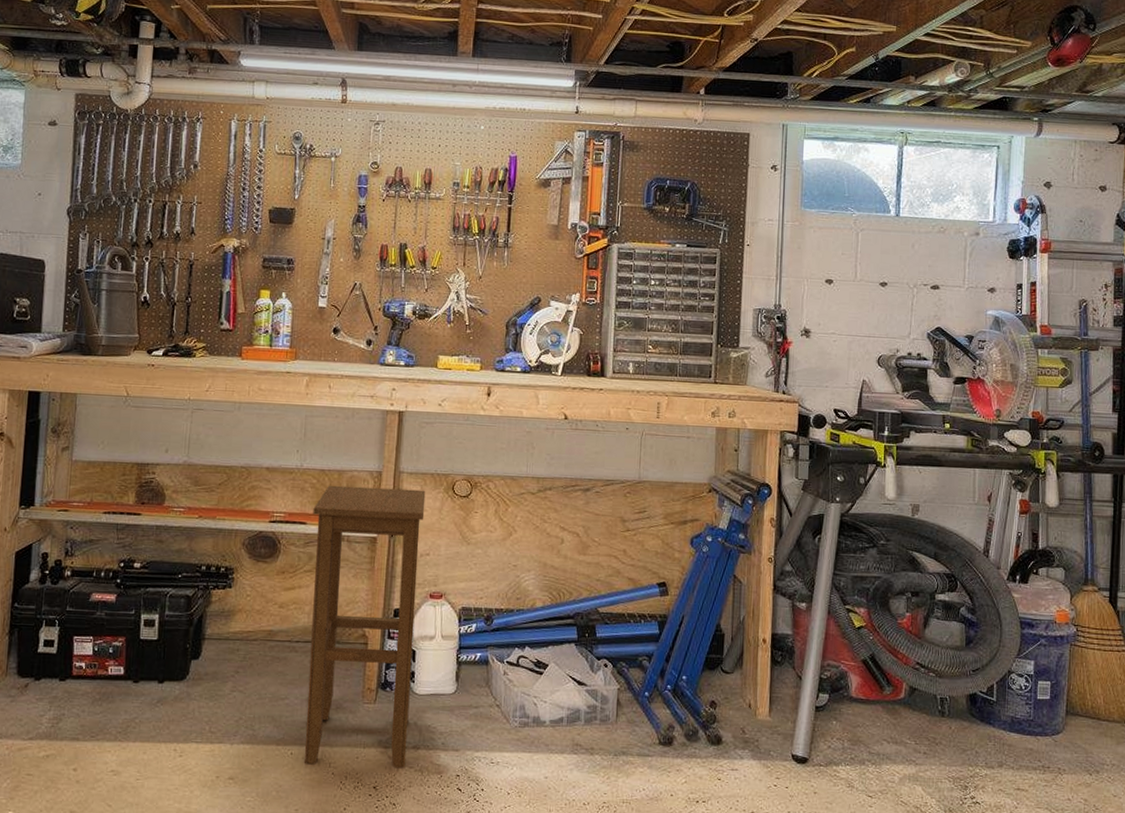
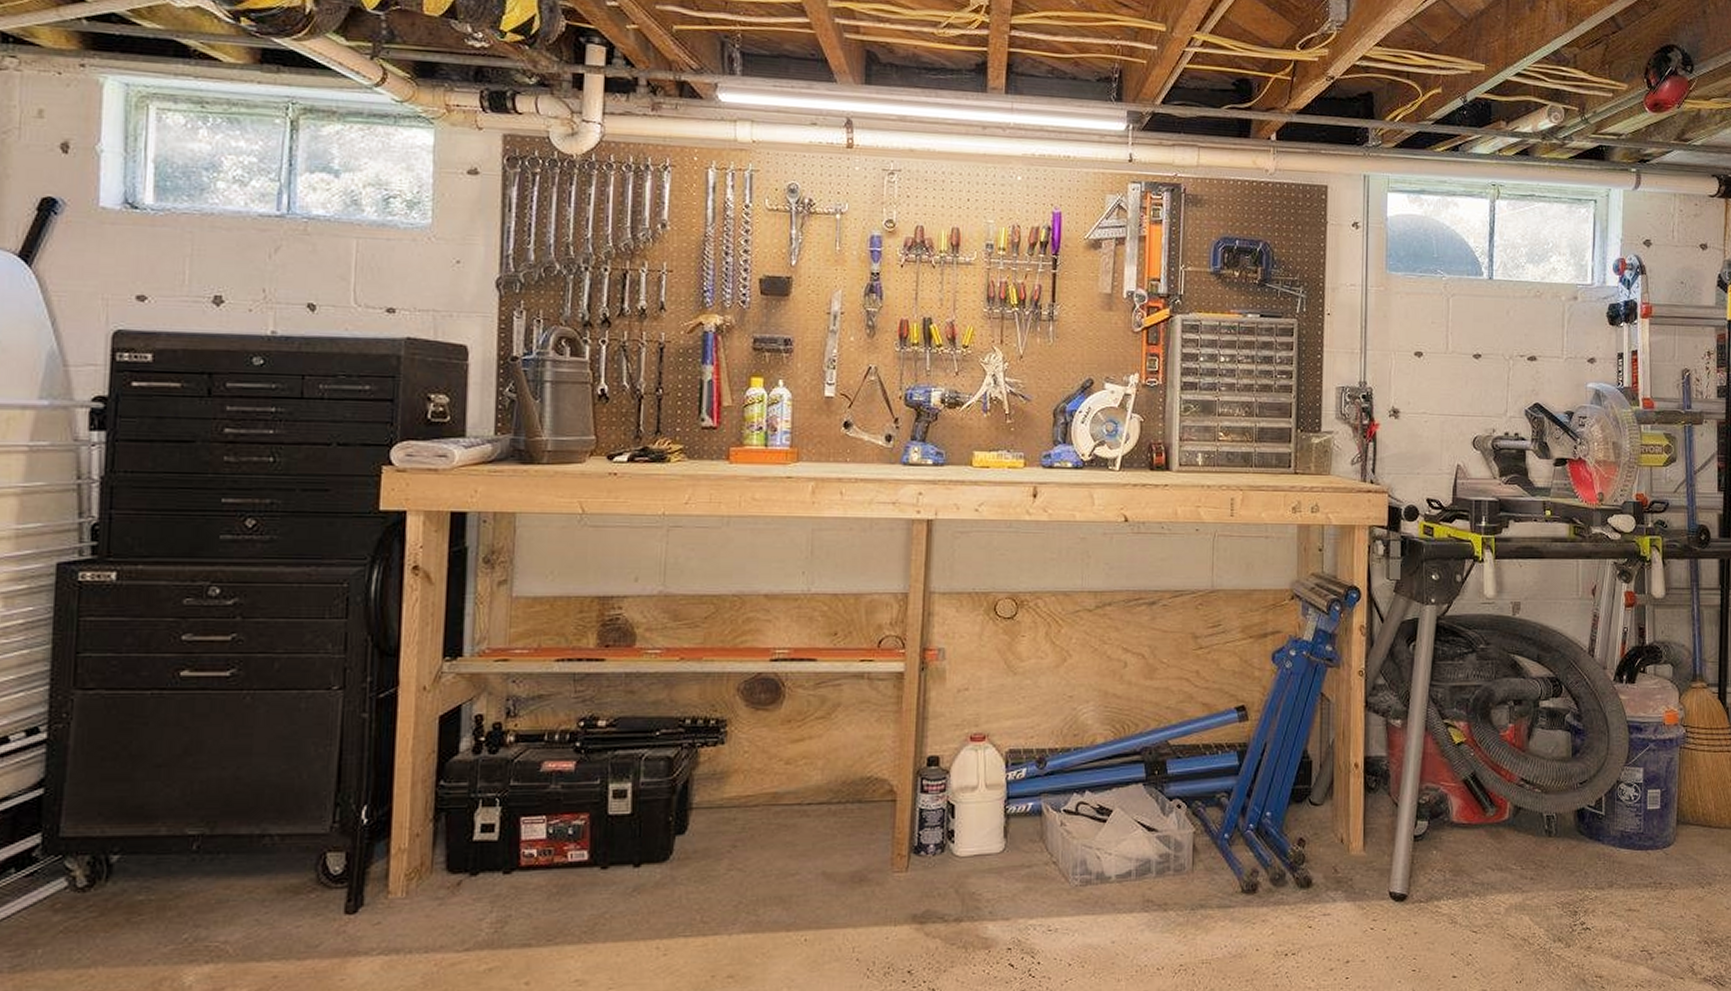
stool: present [304,485,426,769] -> none [821,612,962,951]

